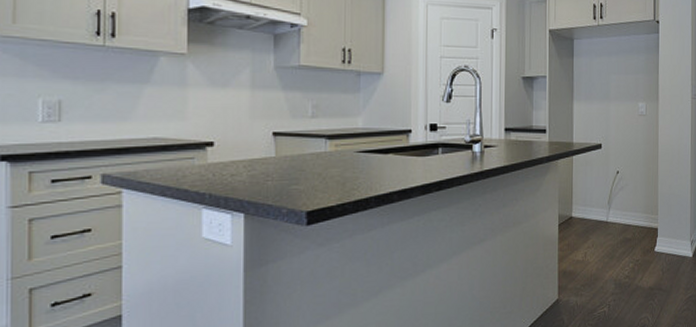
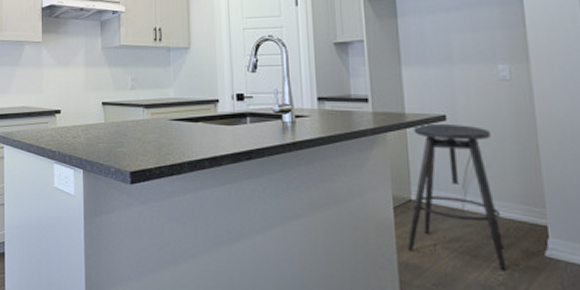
stool: none [566,150,631,267] -> present [408,123,507,271]

